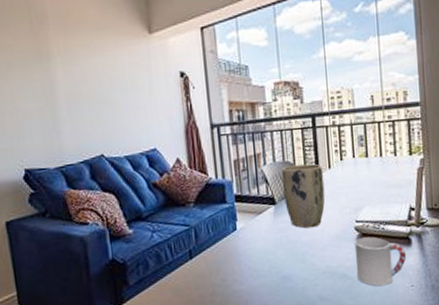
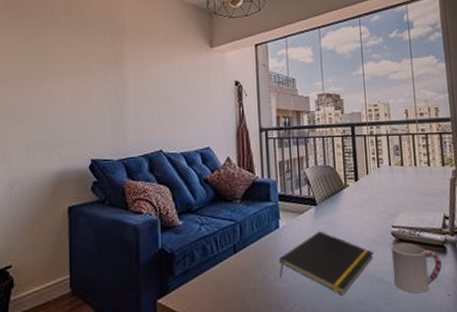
notepad: none [238,230,336,293] -> present [279,231,374,296]
plant pot: present [282,164,326,229] -> none [323,169,363,231]

